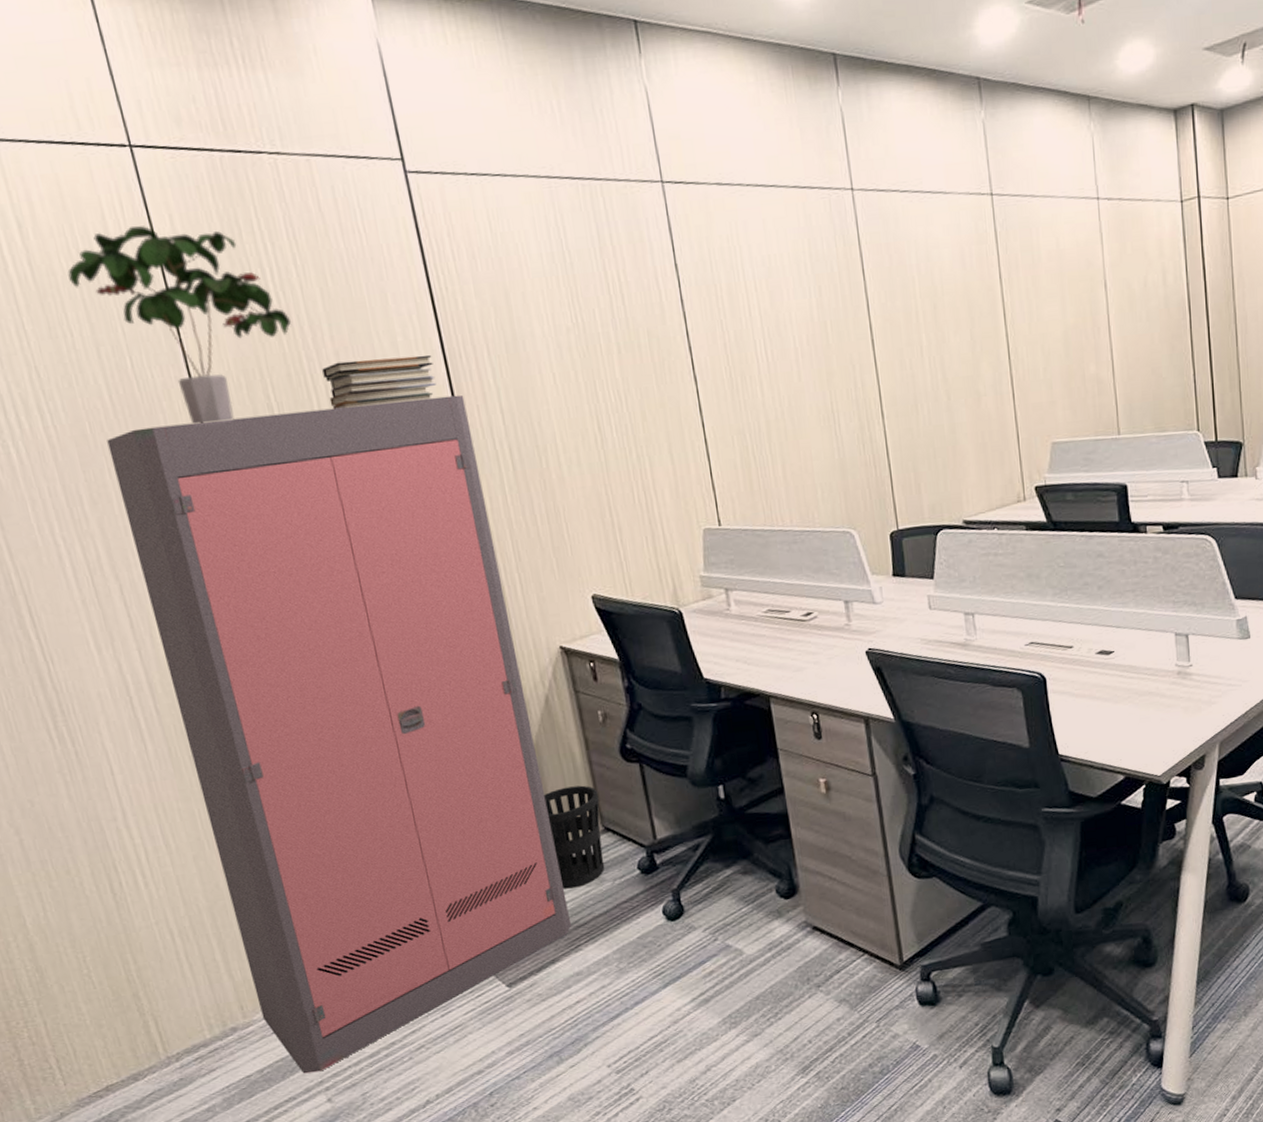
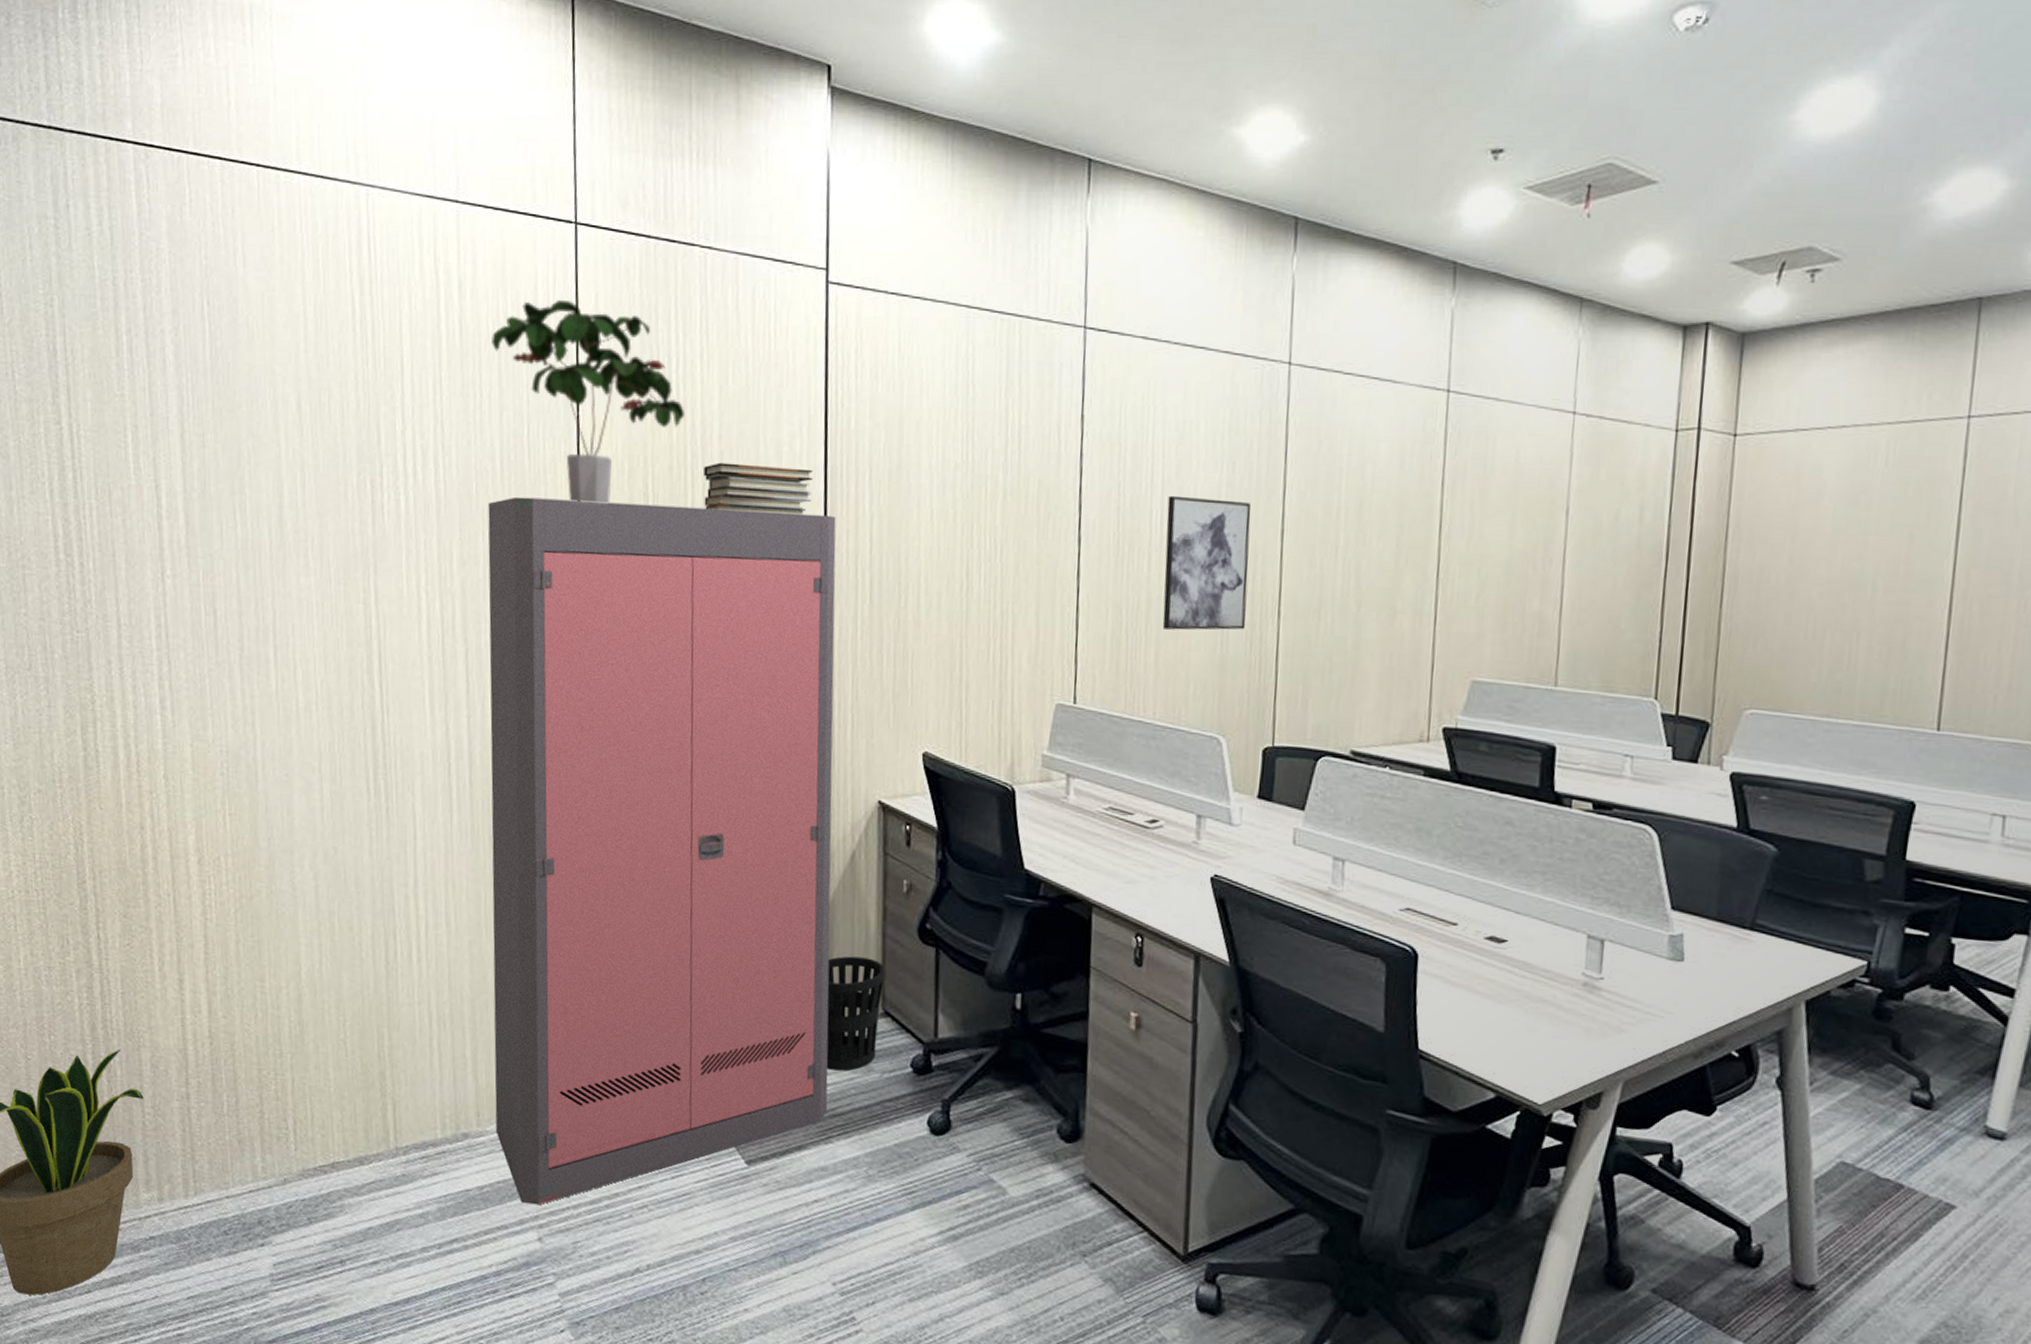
wall art: none [767,320,856,446] -> present [1162,495,1251,631]

